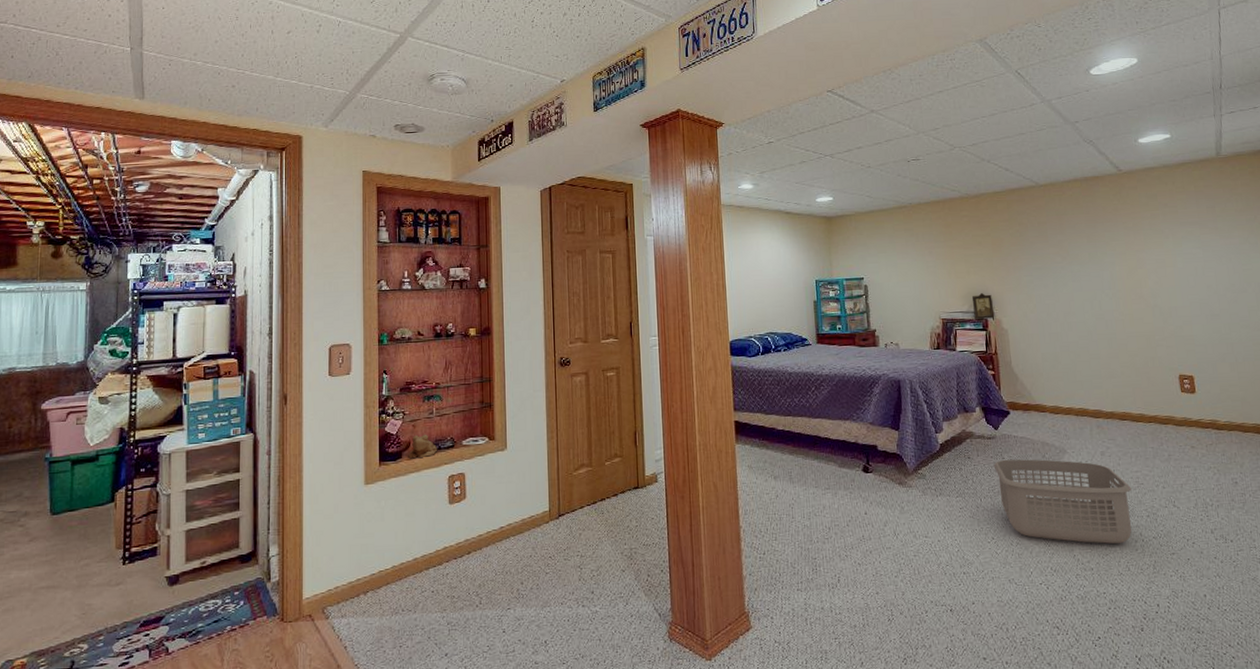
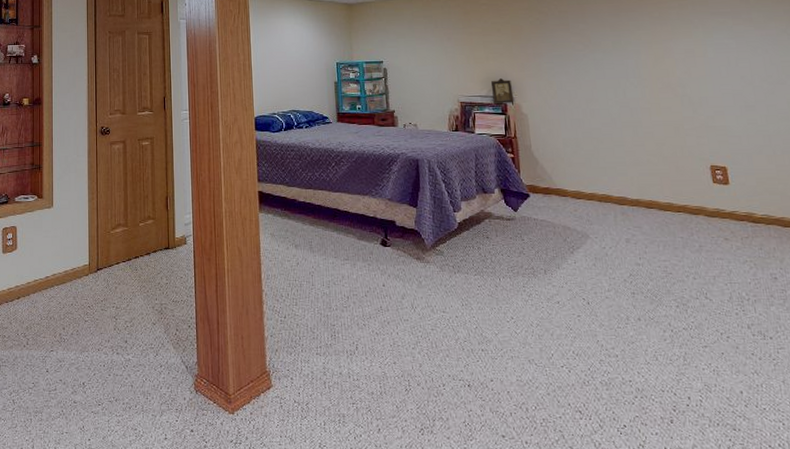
clothes hamper: present [993,459,1132,545] -> none [512,241,660,333]

